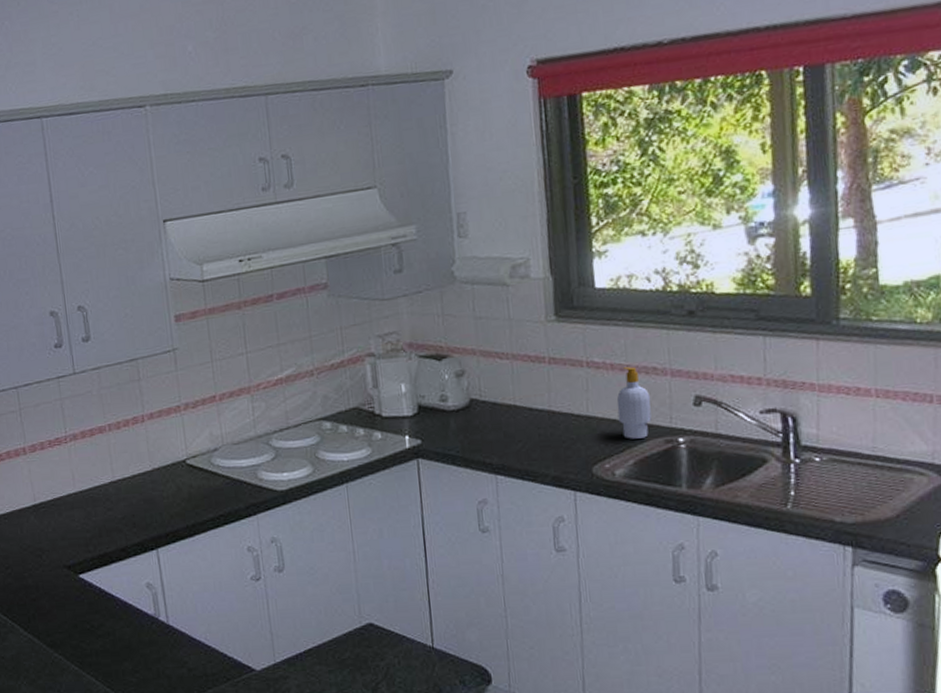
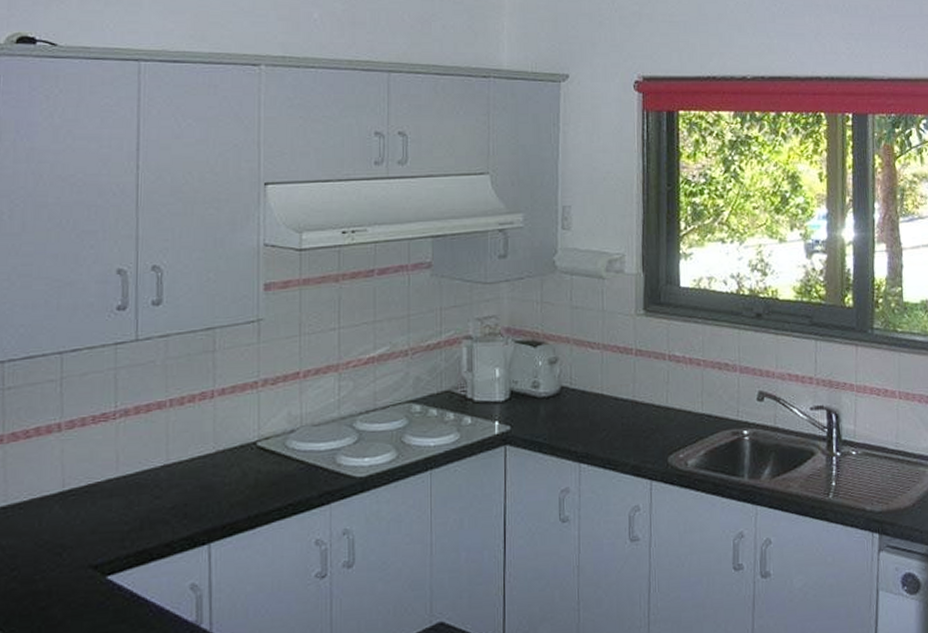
soap bottle: present [616,367,652,439] -> none [692,362,722,431]

